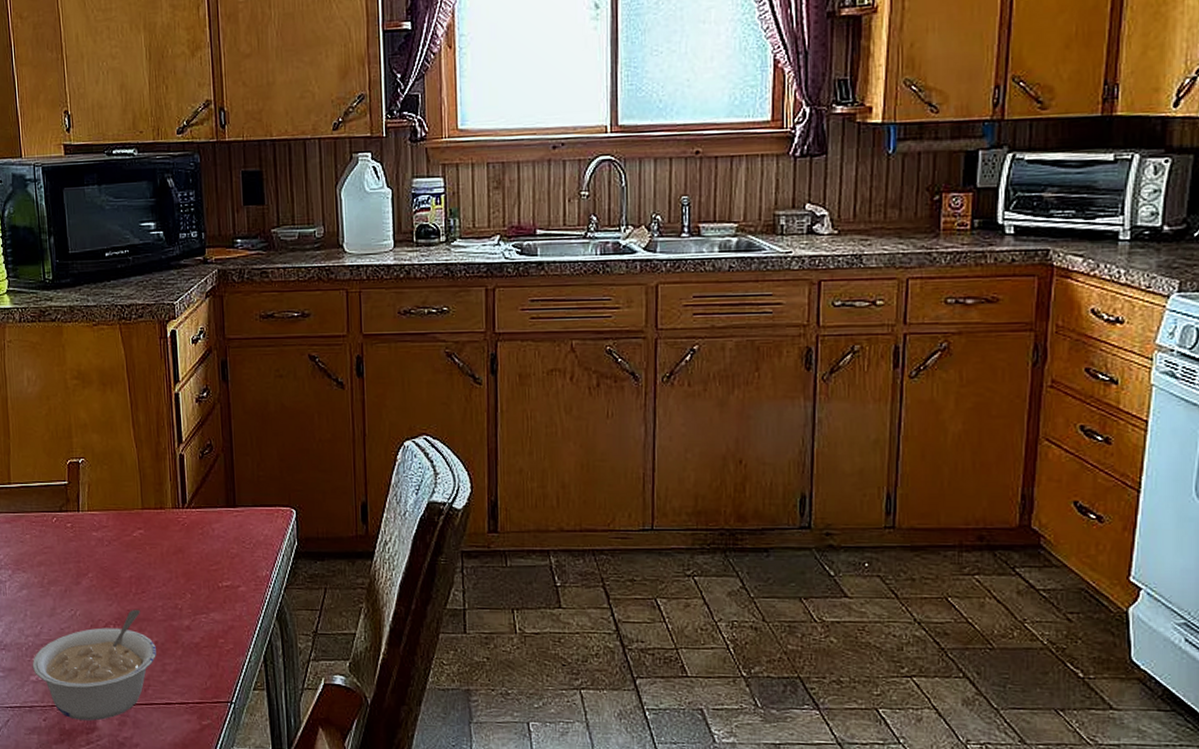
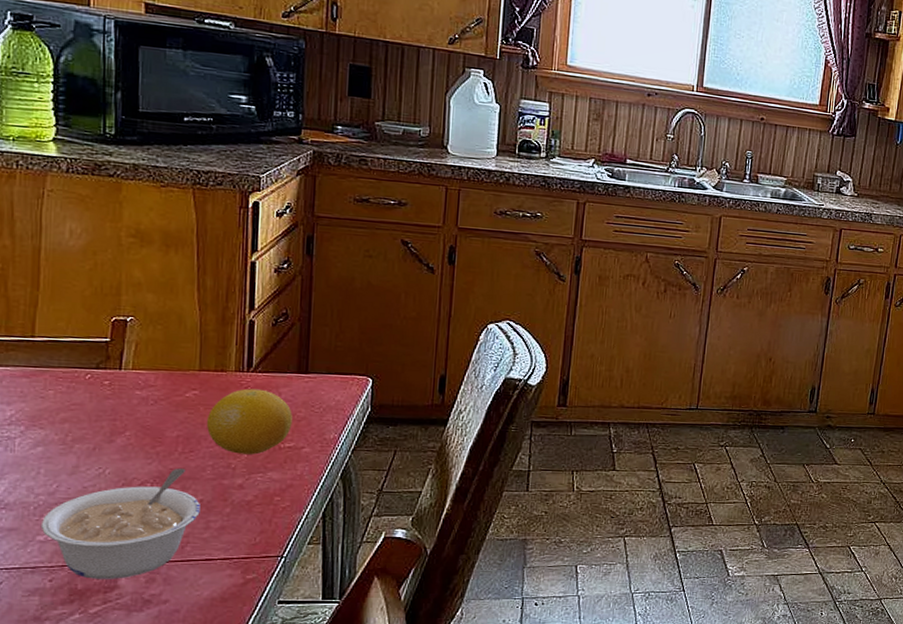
fruit: none [153,526,227,595] -> present [207,388,292,455]

